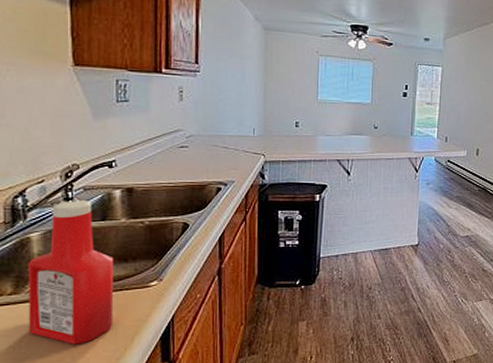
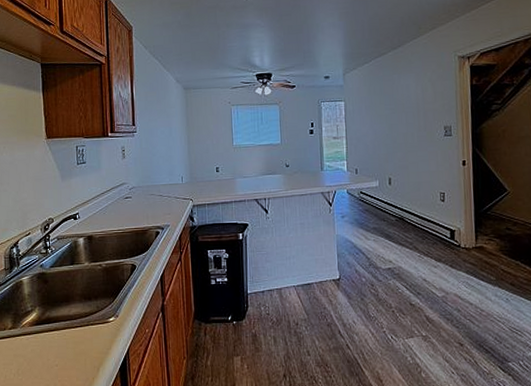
ketchup bottle: present [28,201,114,345] -> none [22,248,83,373]

